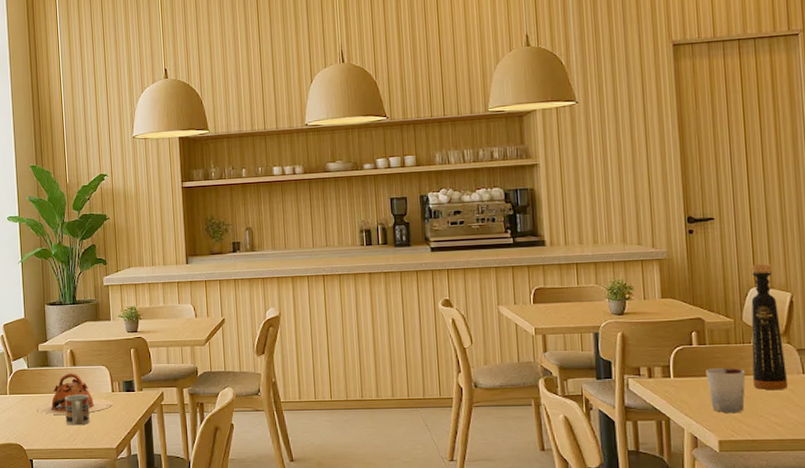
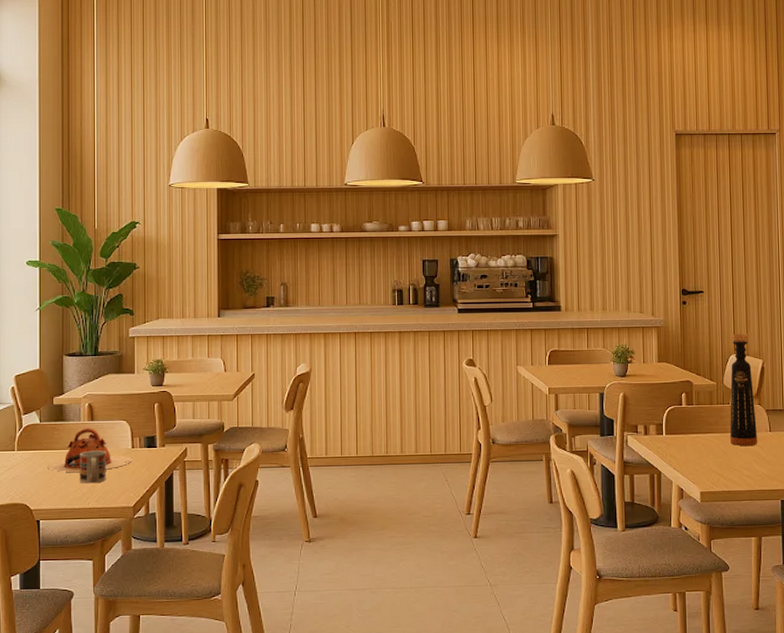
cup: present [706,368,746,413] -> none [692,426,725,467]

